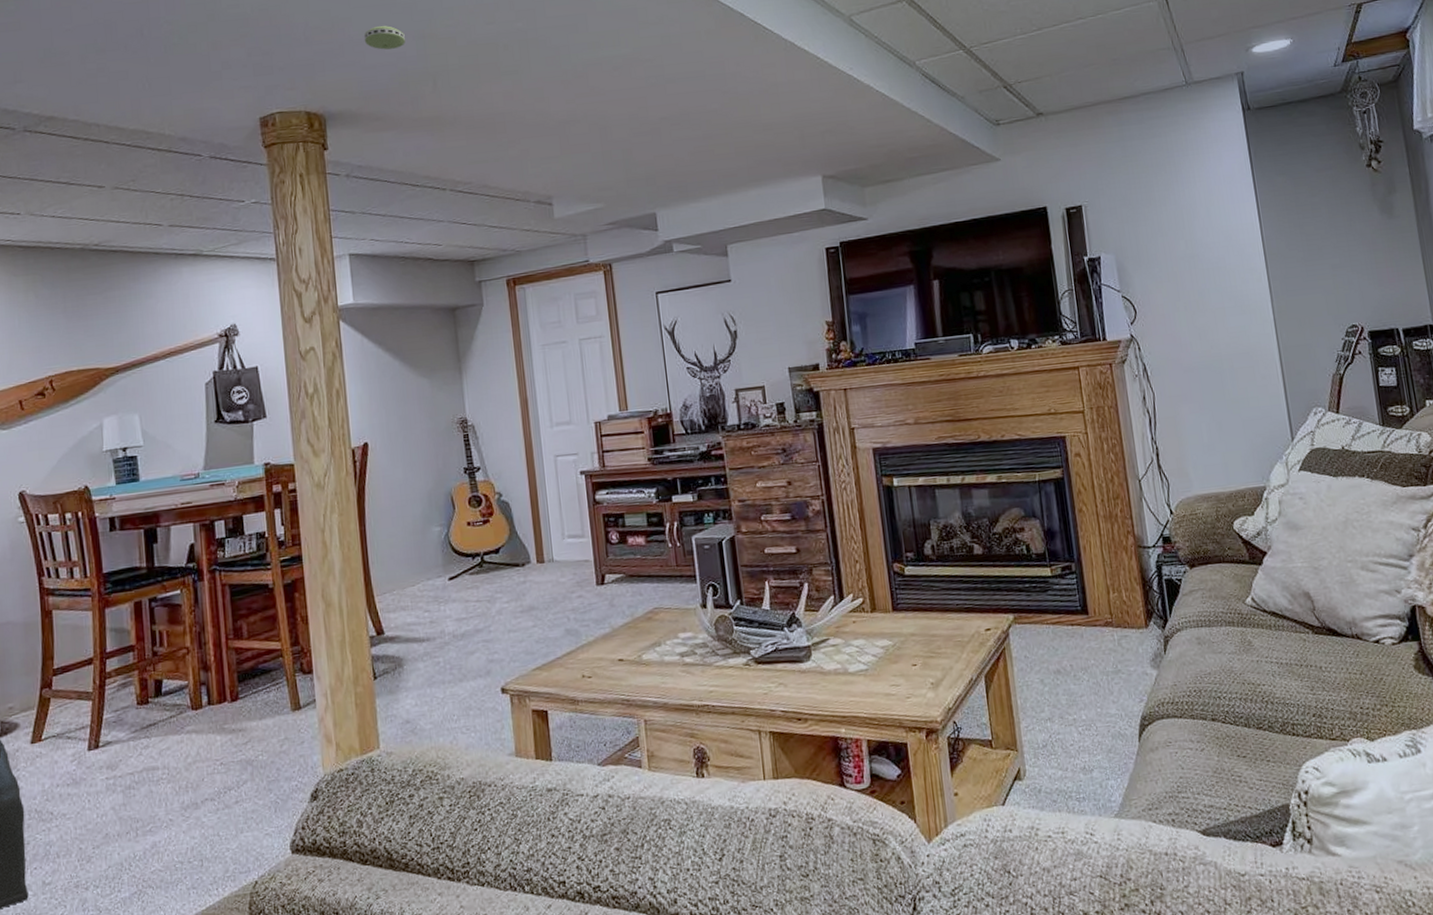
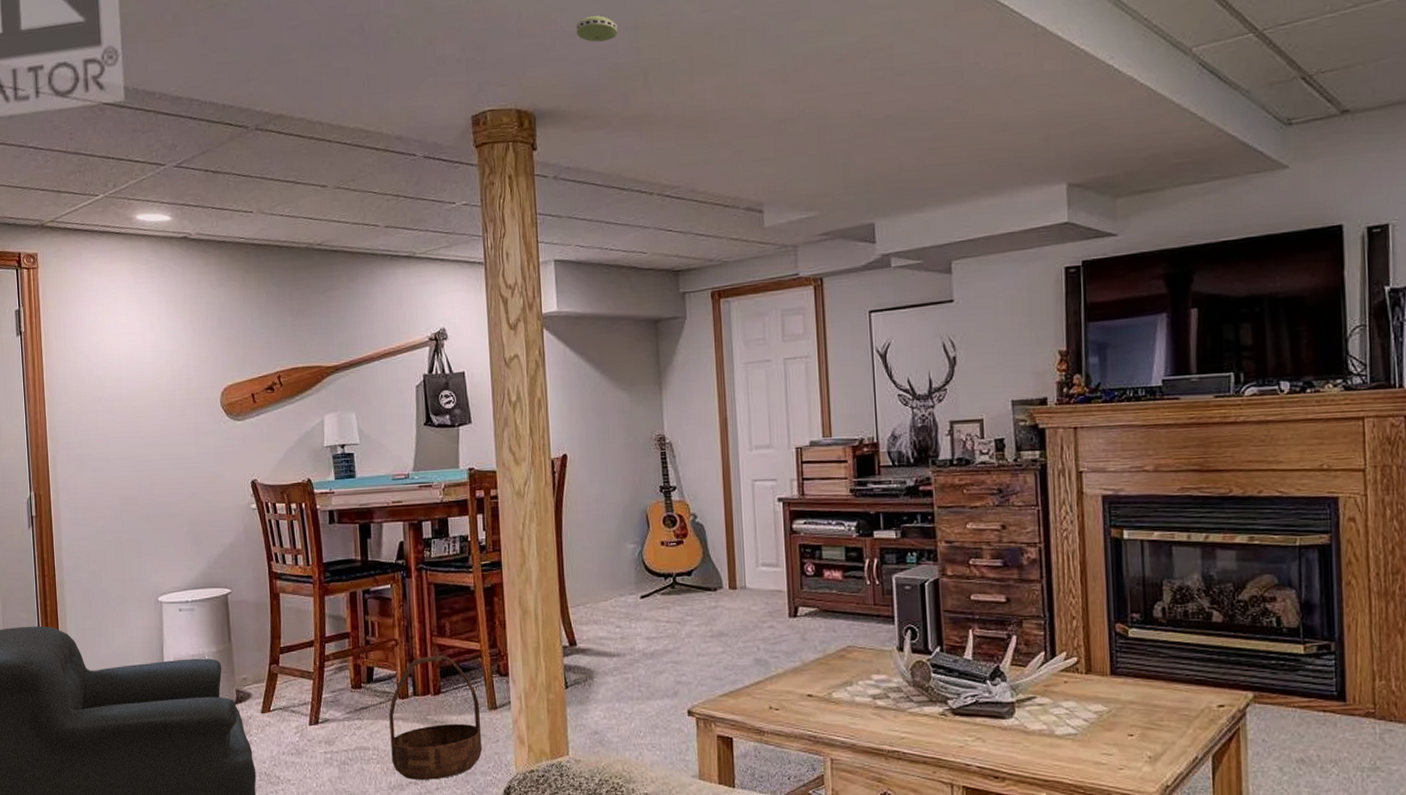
basket: none [180,658,286,796] -> present [389,655,483,780]

